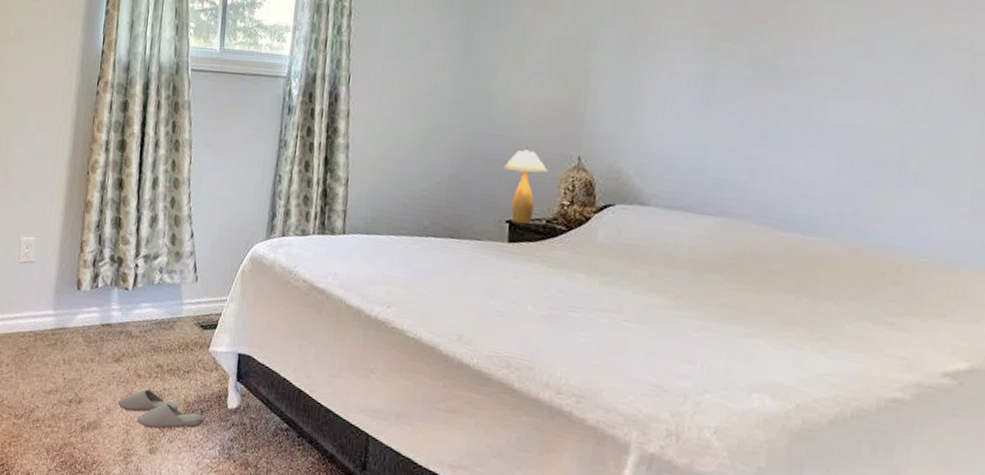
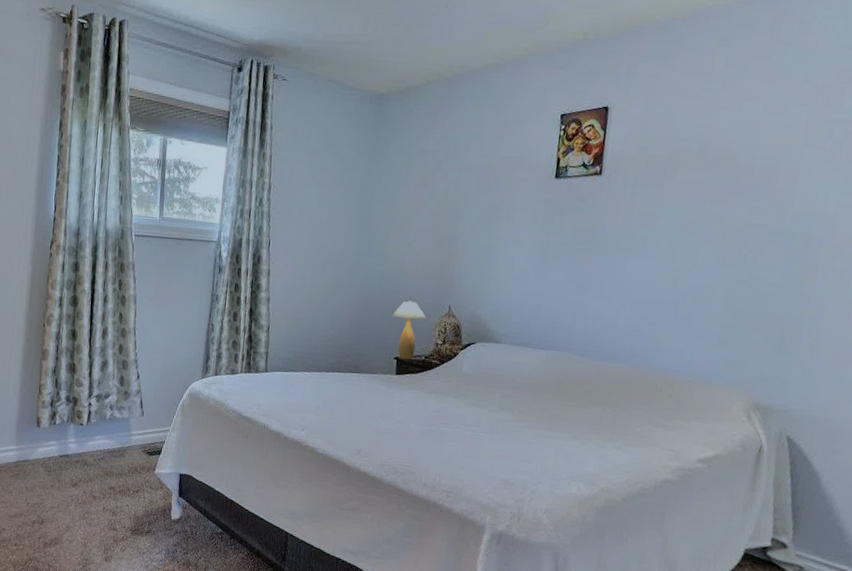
slippers: present [118,389,202,429] -> none [76,508,150,540]

